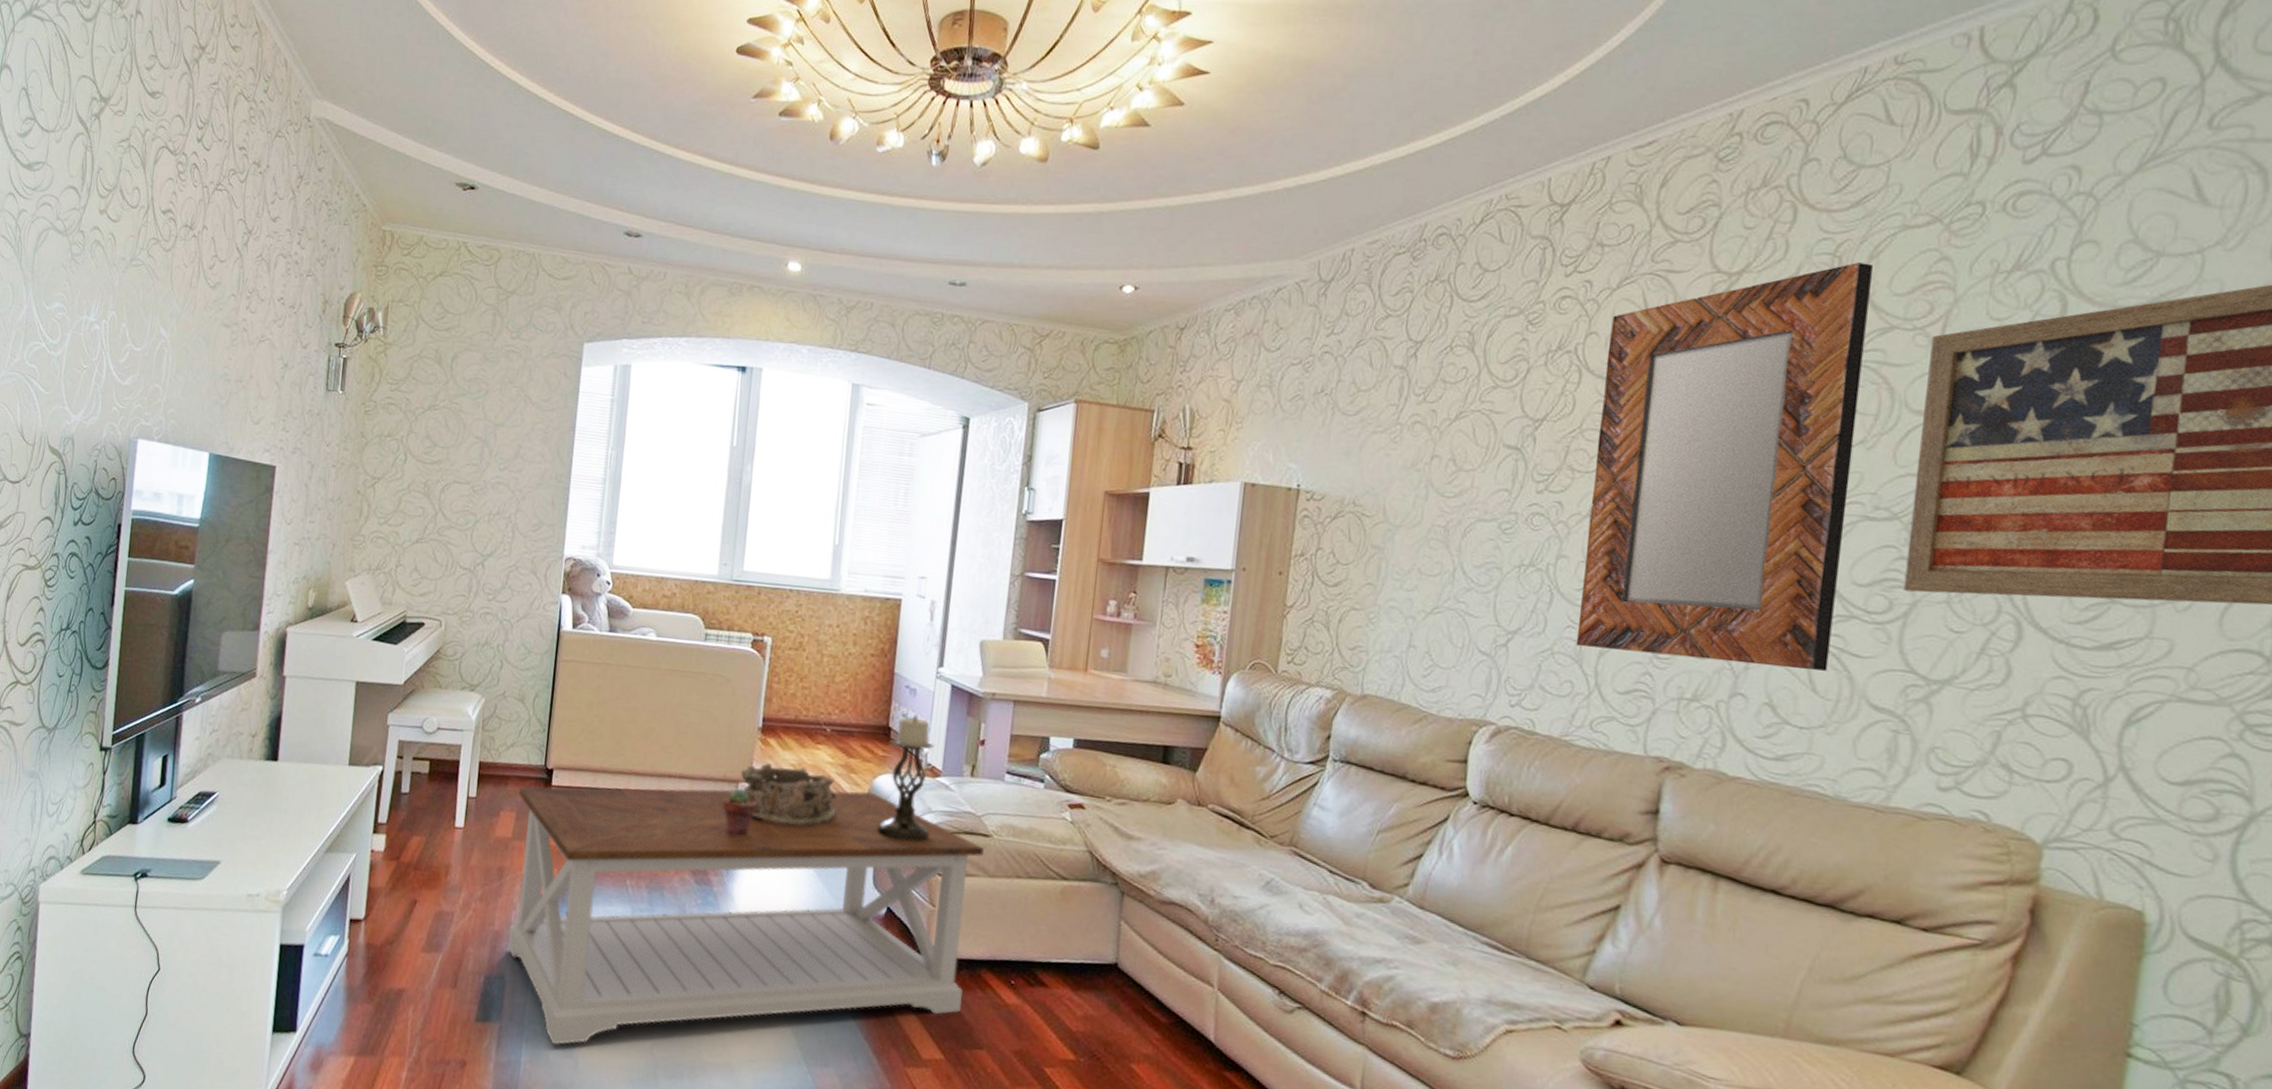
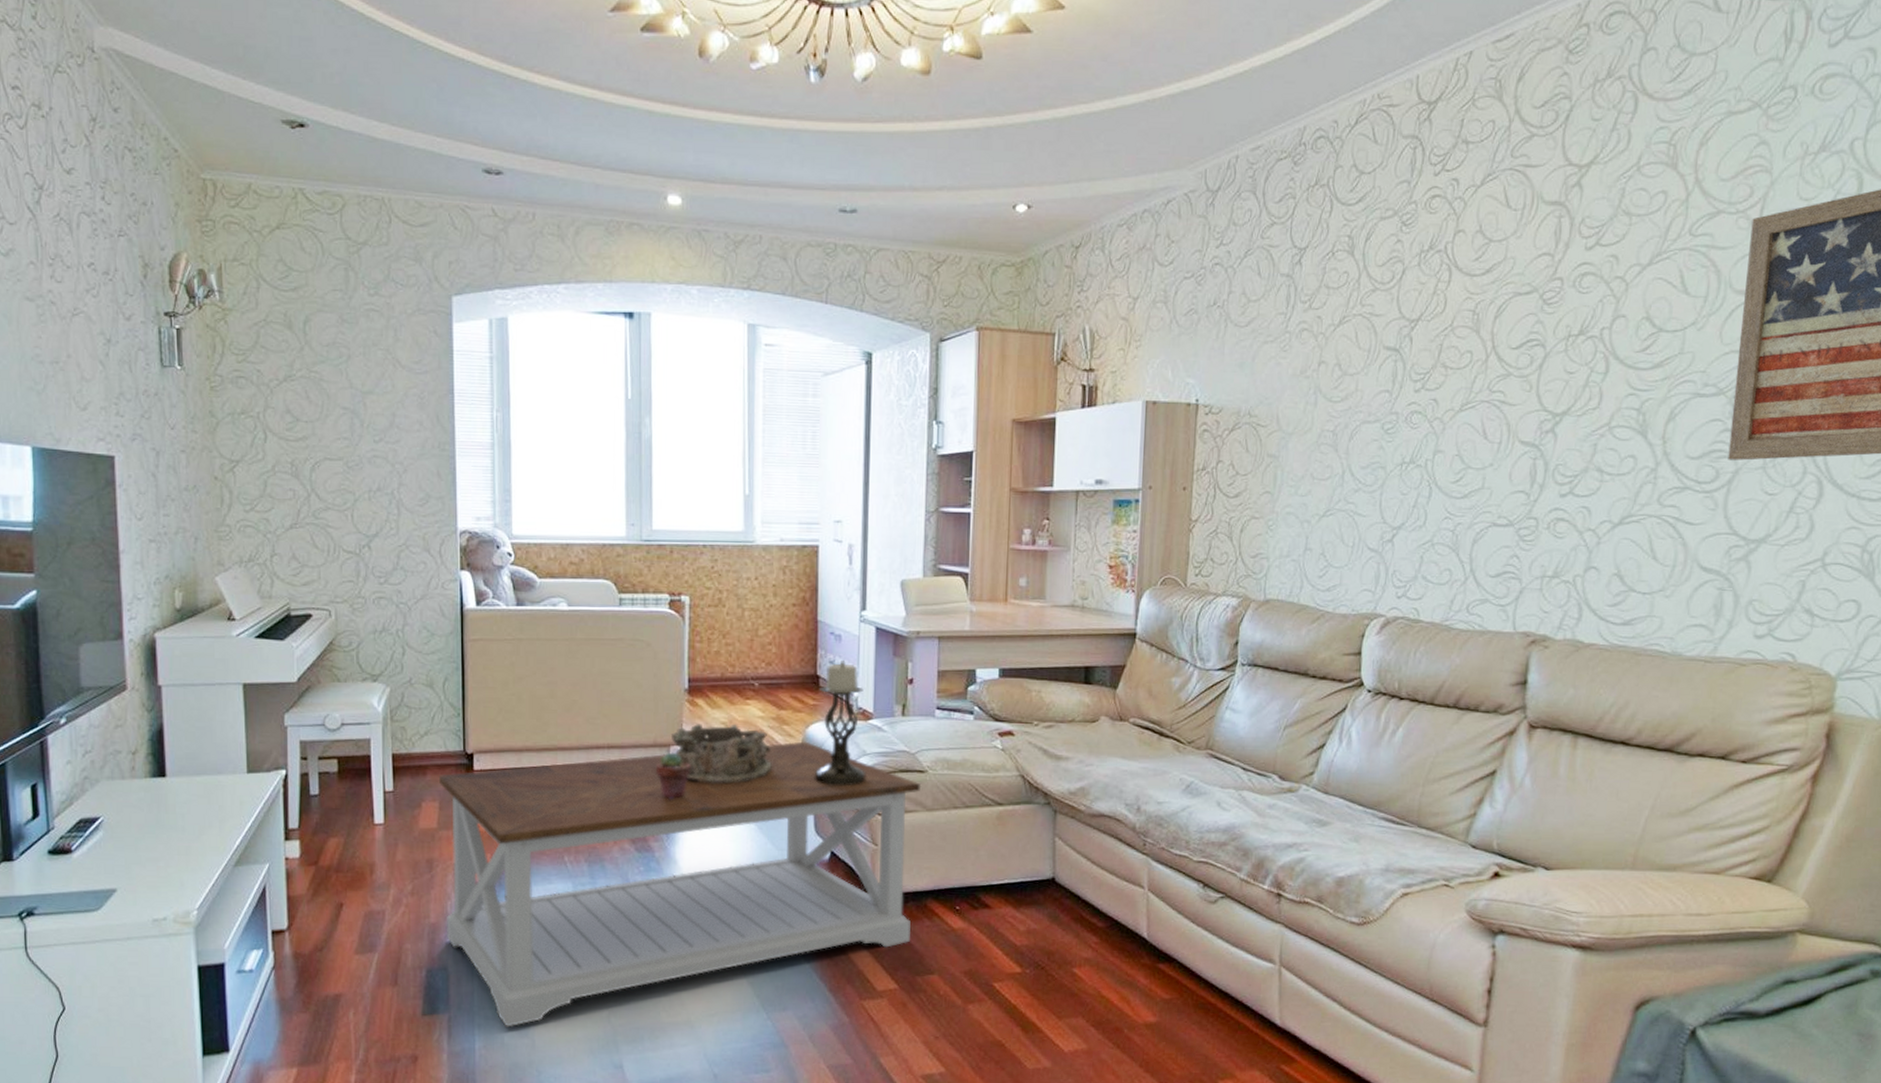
home mirror: present [1576,262,1873,671] -> none [1453,150,1702,540]

